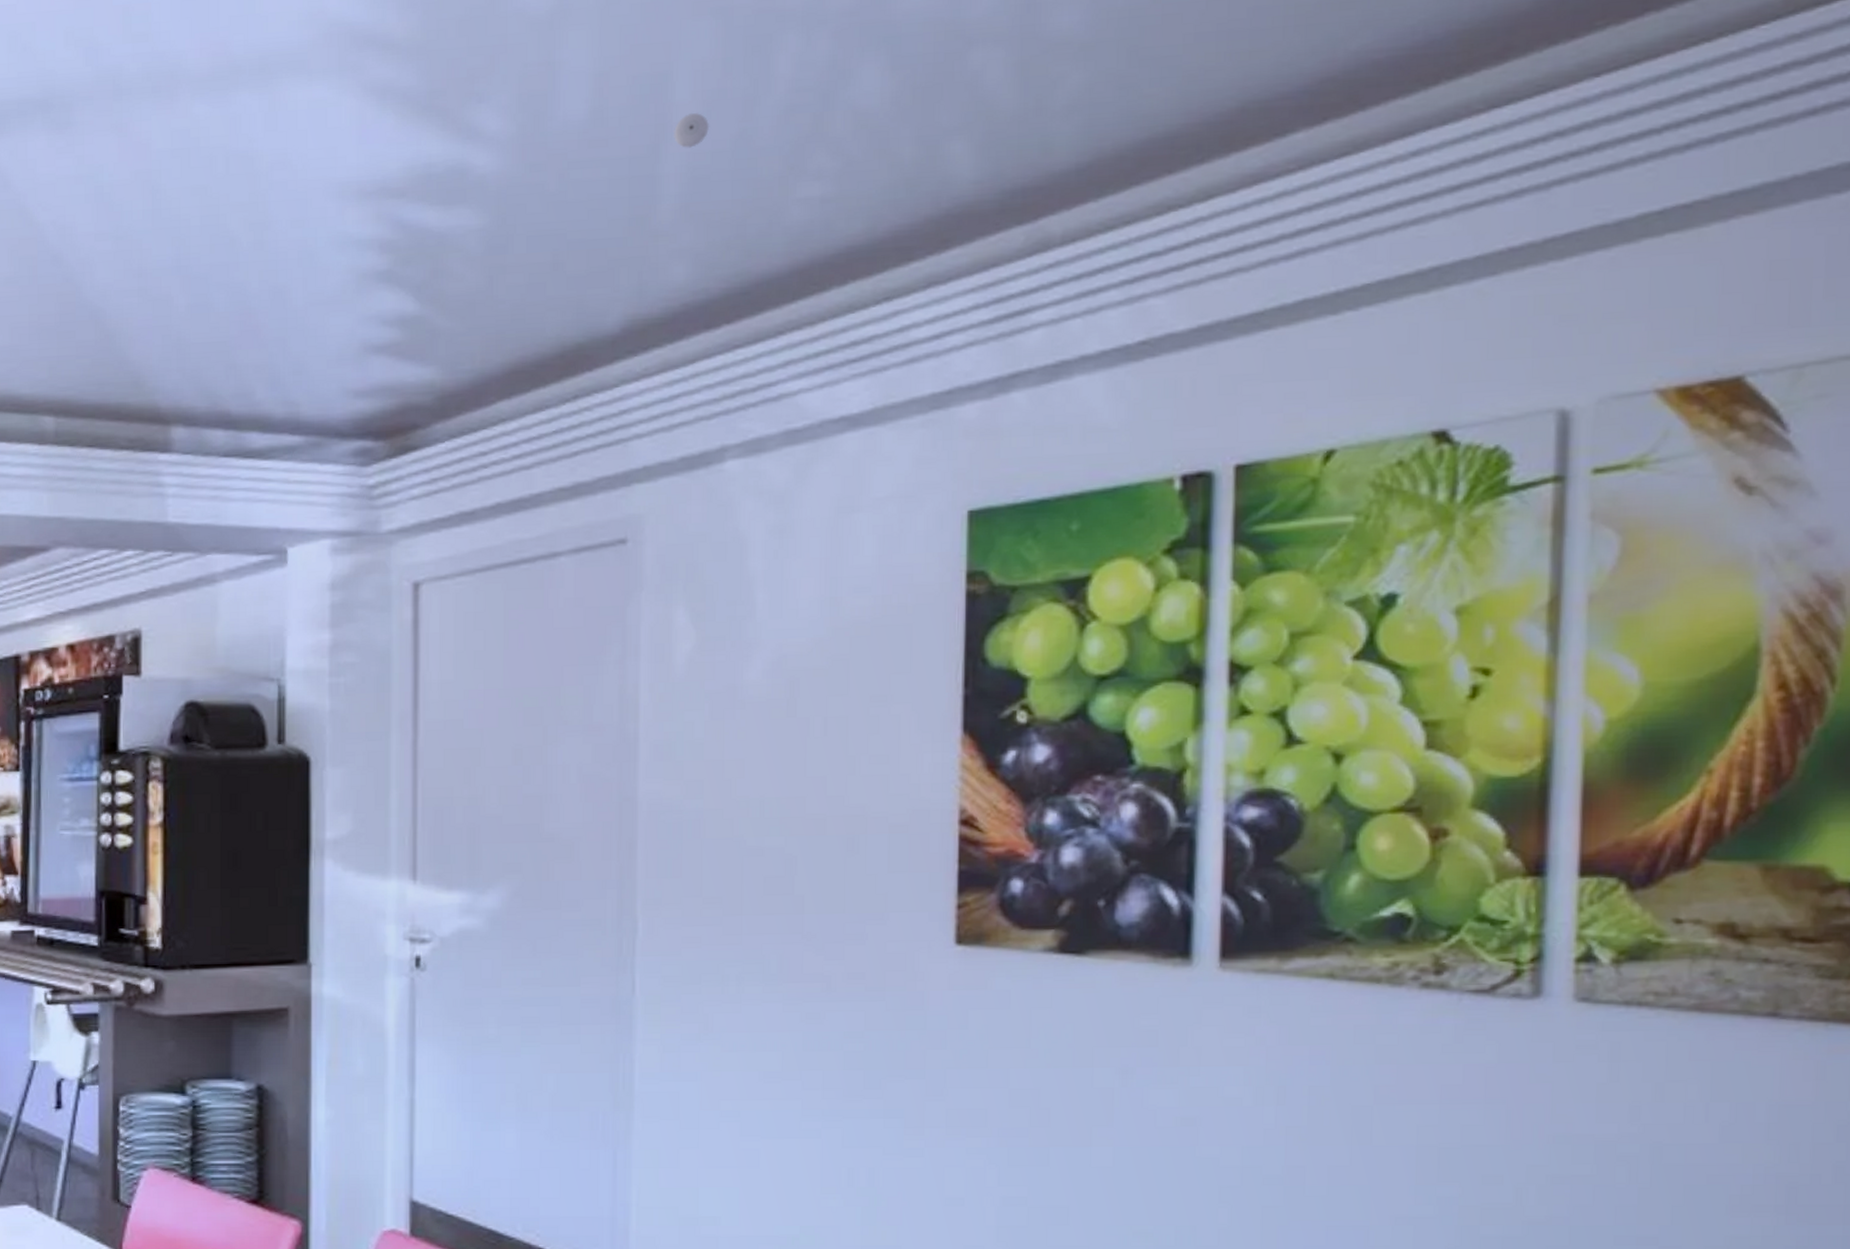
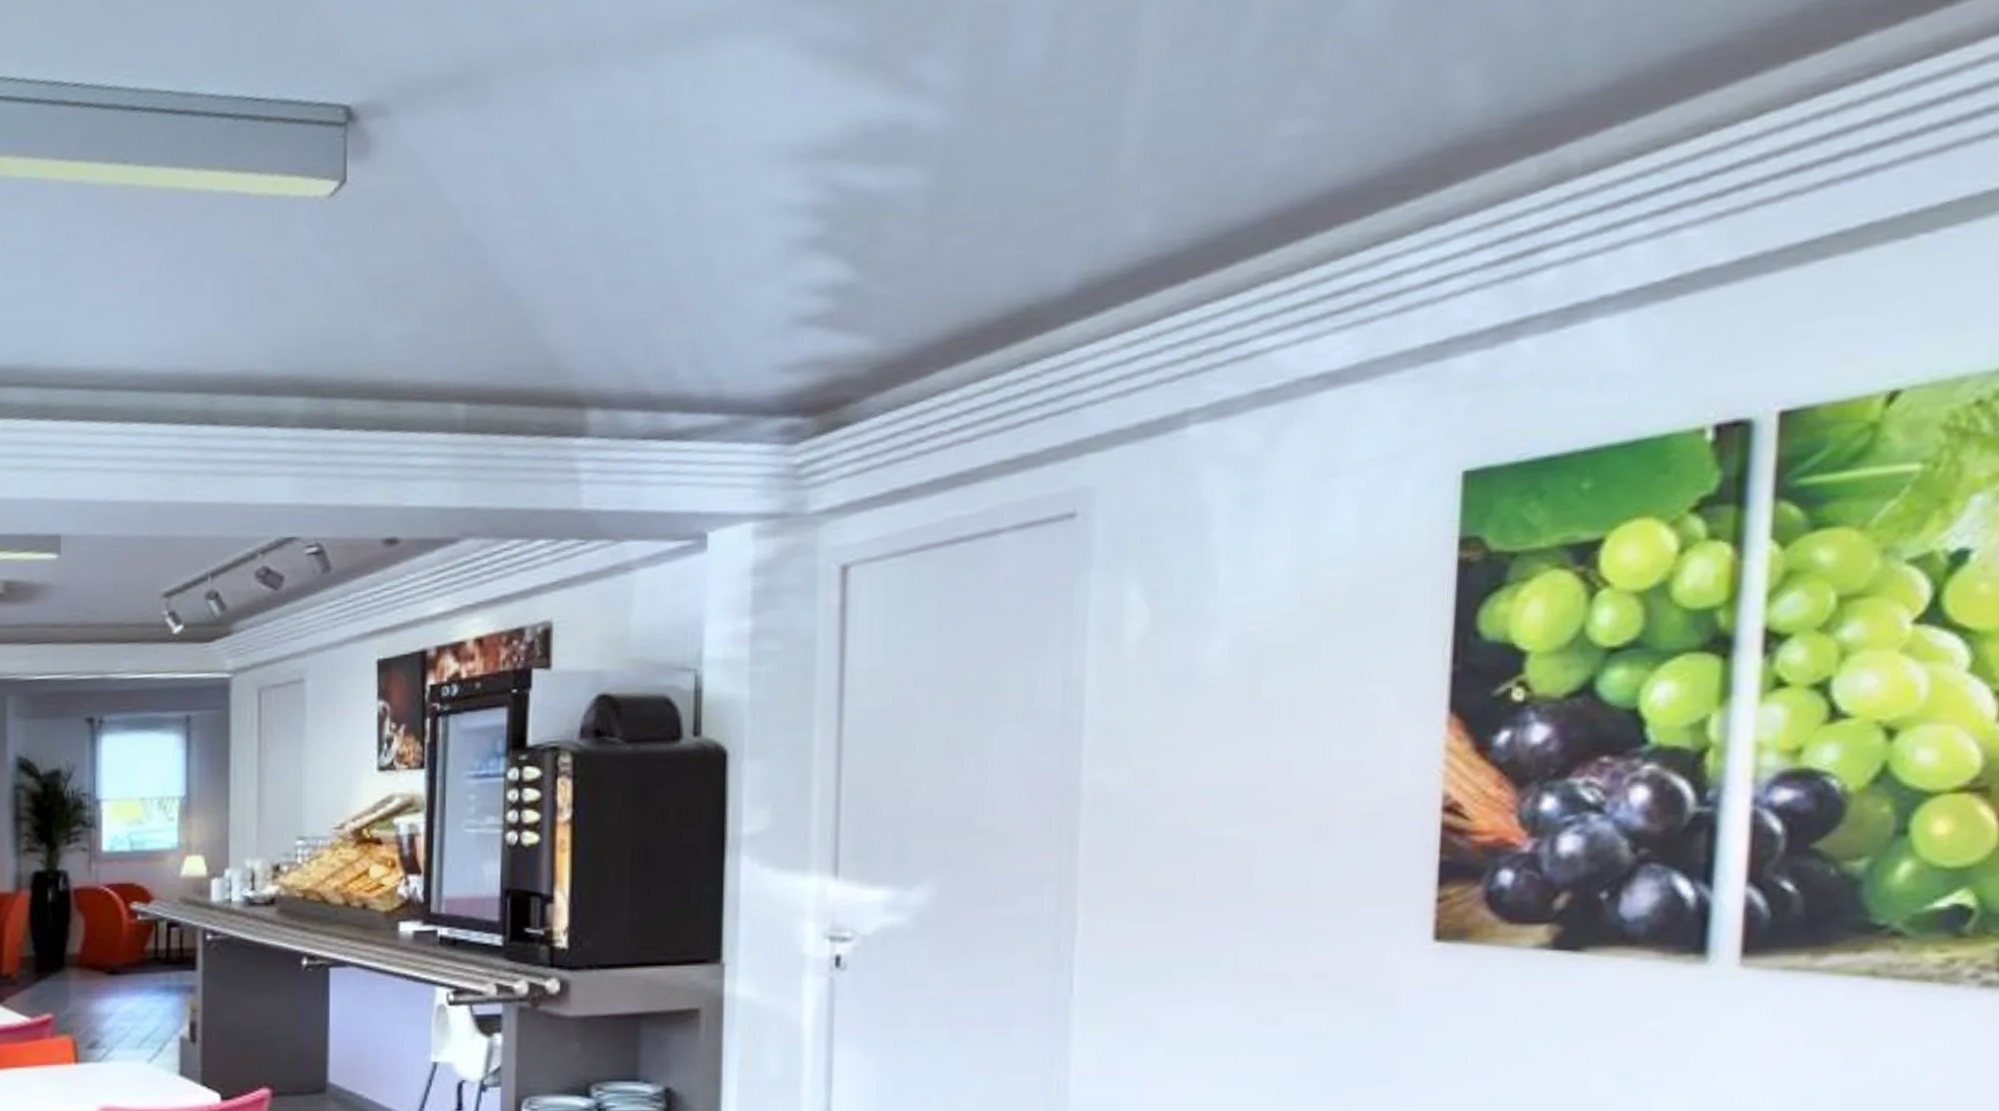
smoke detector: present [673,112,710,148] -> none [1138,50,1181,90]

